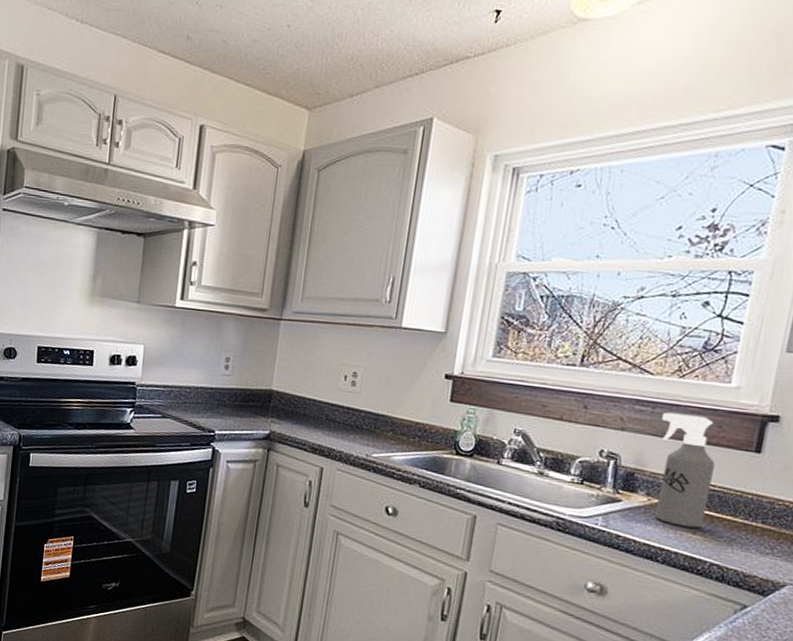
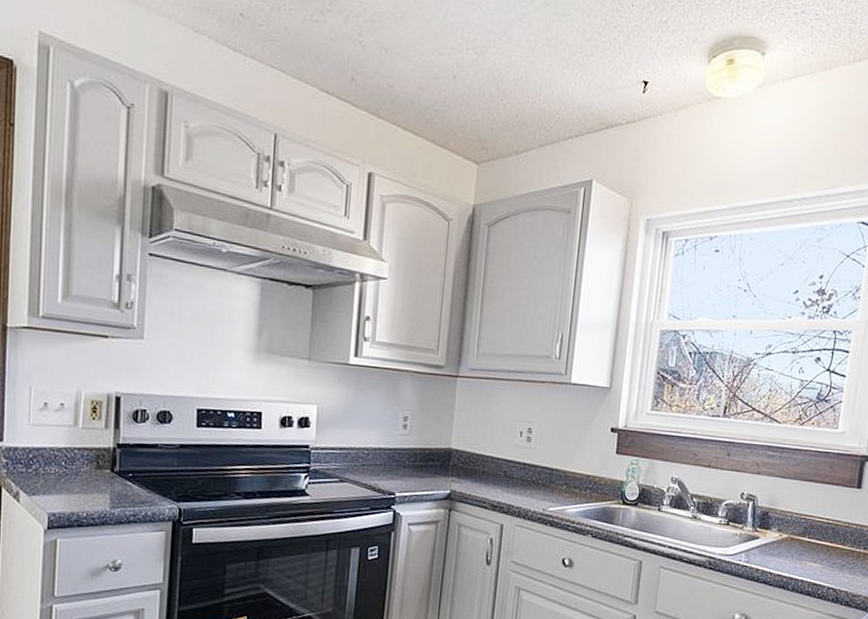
spray bottle: present [654,412,715,529] -> none [785,456,828,558]

